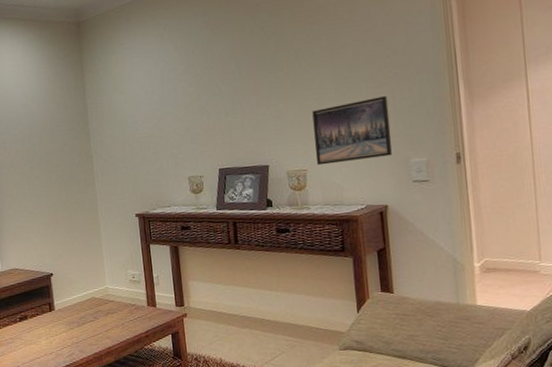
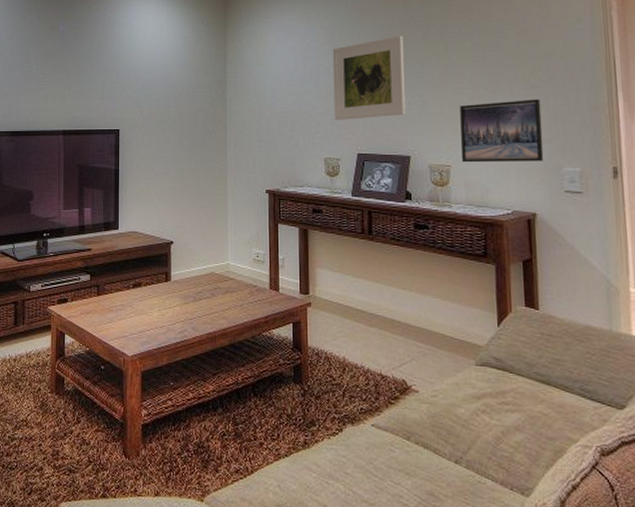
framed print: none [187,48,262,139] -> present [332,36,407,120]

